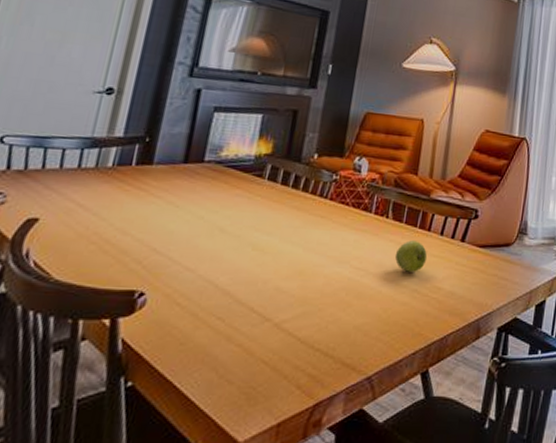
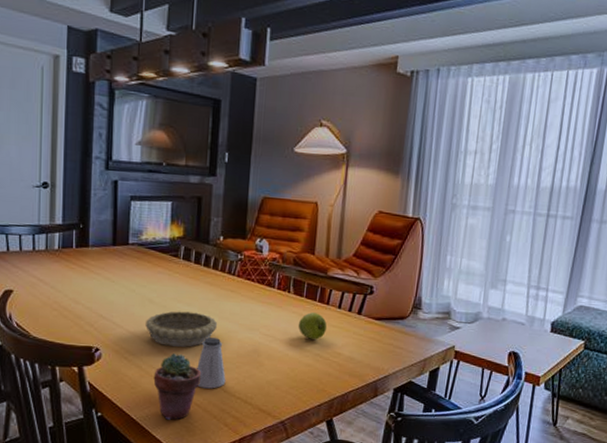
decorative bowl: none [211,242,302,287] -> present [146,311,218,347]
potted succulent: none [211,296,275,385] -> present [153,353,202,420]
saltshaker: none [269,274,305,340] -> present [197,337,226,389]

